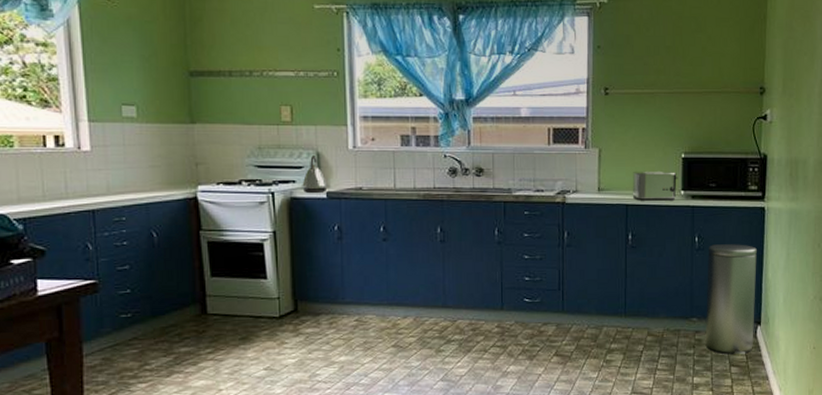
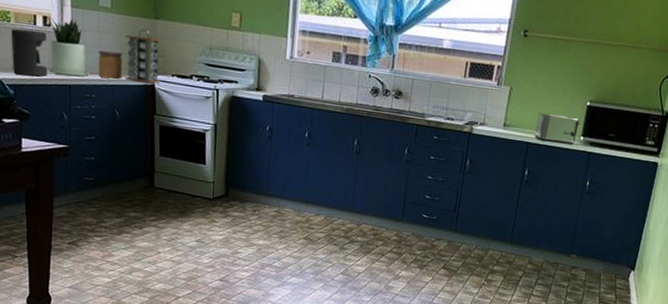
coffee maker: none [16,153,64,207] -> present [11,29,48,77]
planter: none [62,136,117,199] -> present [48,17,89,77]
jar: none [125,166,157,197] -> present [98,50,123,80]
spice rack: none [157,136,204,197] -> present [125,29,162,84]
kettle: present [302,156,328,194] -> none [243,61,265,96]
pedal bin: present [705,244,757,355] -> none [579,190,643,295]

